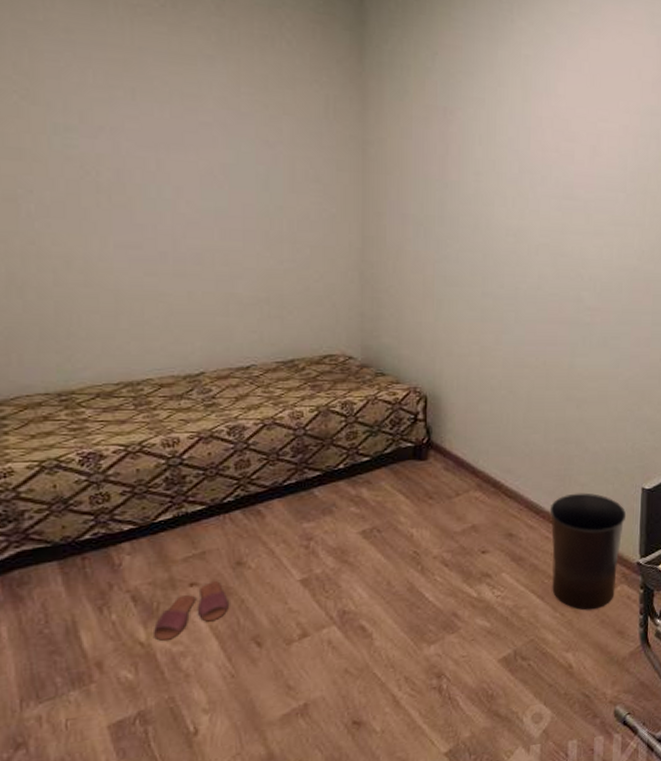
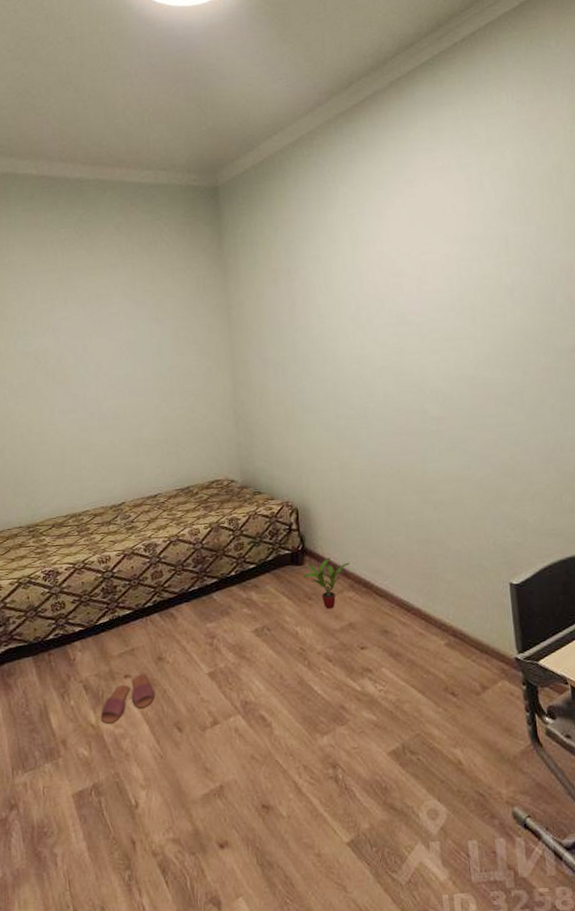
potted plant: none [424,453,480,510] -> present [302,557,350,609]
waste bin: present [549,492,627,610] -> none [420,589,498,706]

